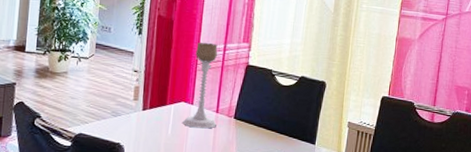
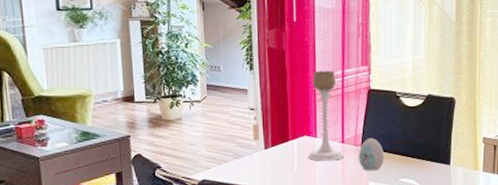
decorative egg: none [230,111,255,143] -> present [358,138,384,171]

